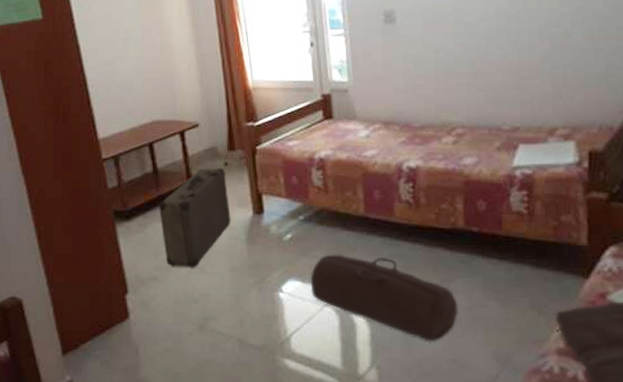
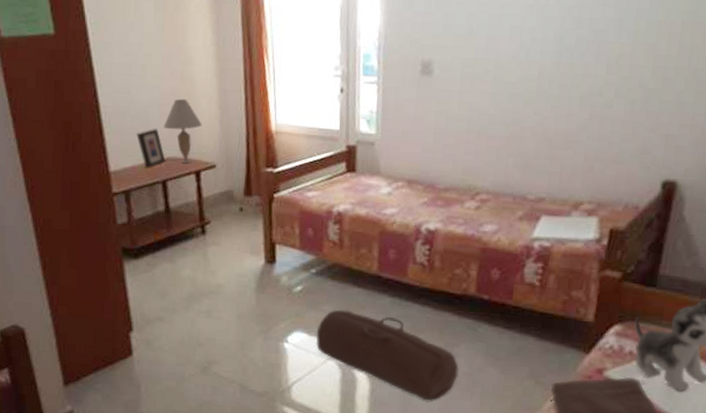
picture frame: none [122,94,151,133] -> present [137,128,166,169]
table lamp: none [147,65,184,126] -> present [164,98,203,164]
suitcase: present [158,167,231,267] -> none [168,212,242,311]

